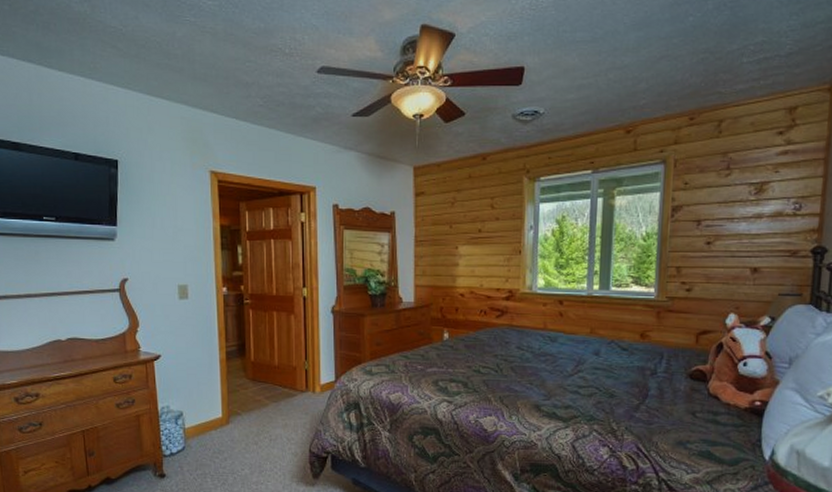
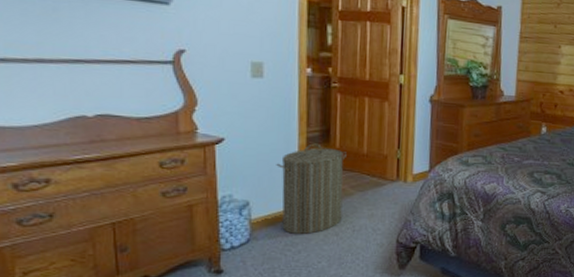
laundry hamper: none [202,357,260,443] -> present [276,143,347,234]

